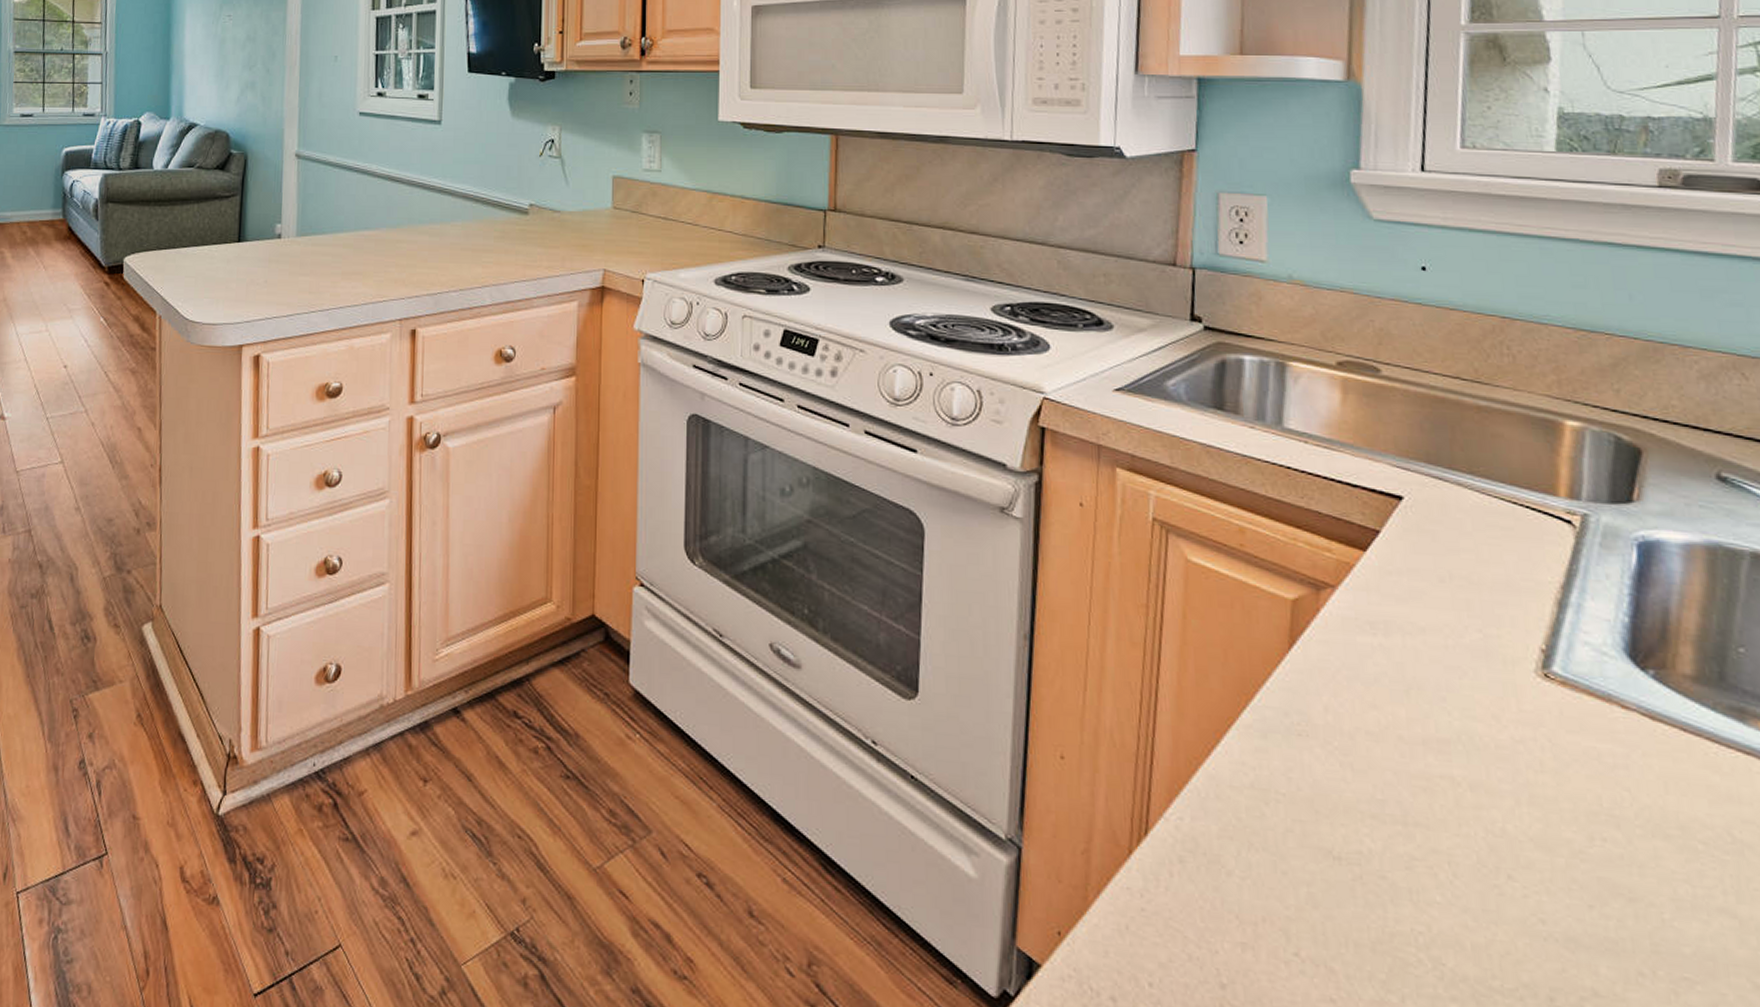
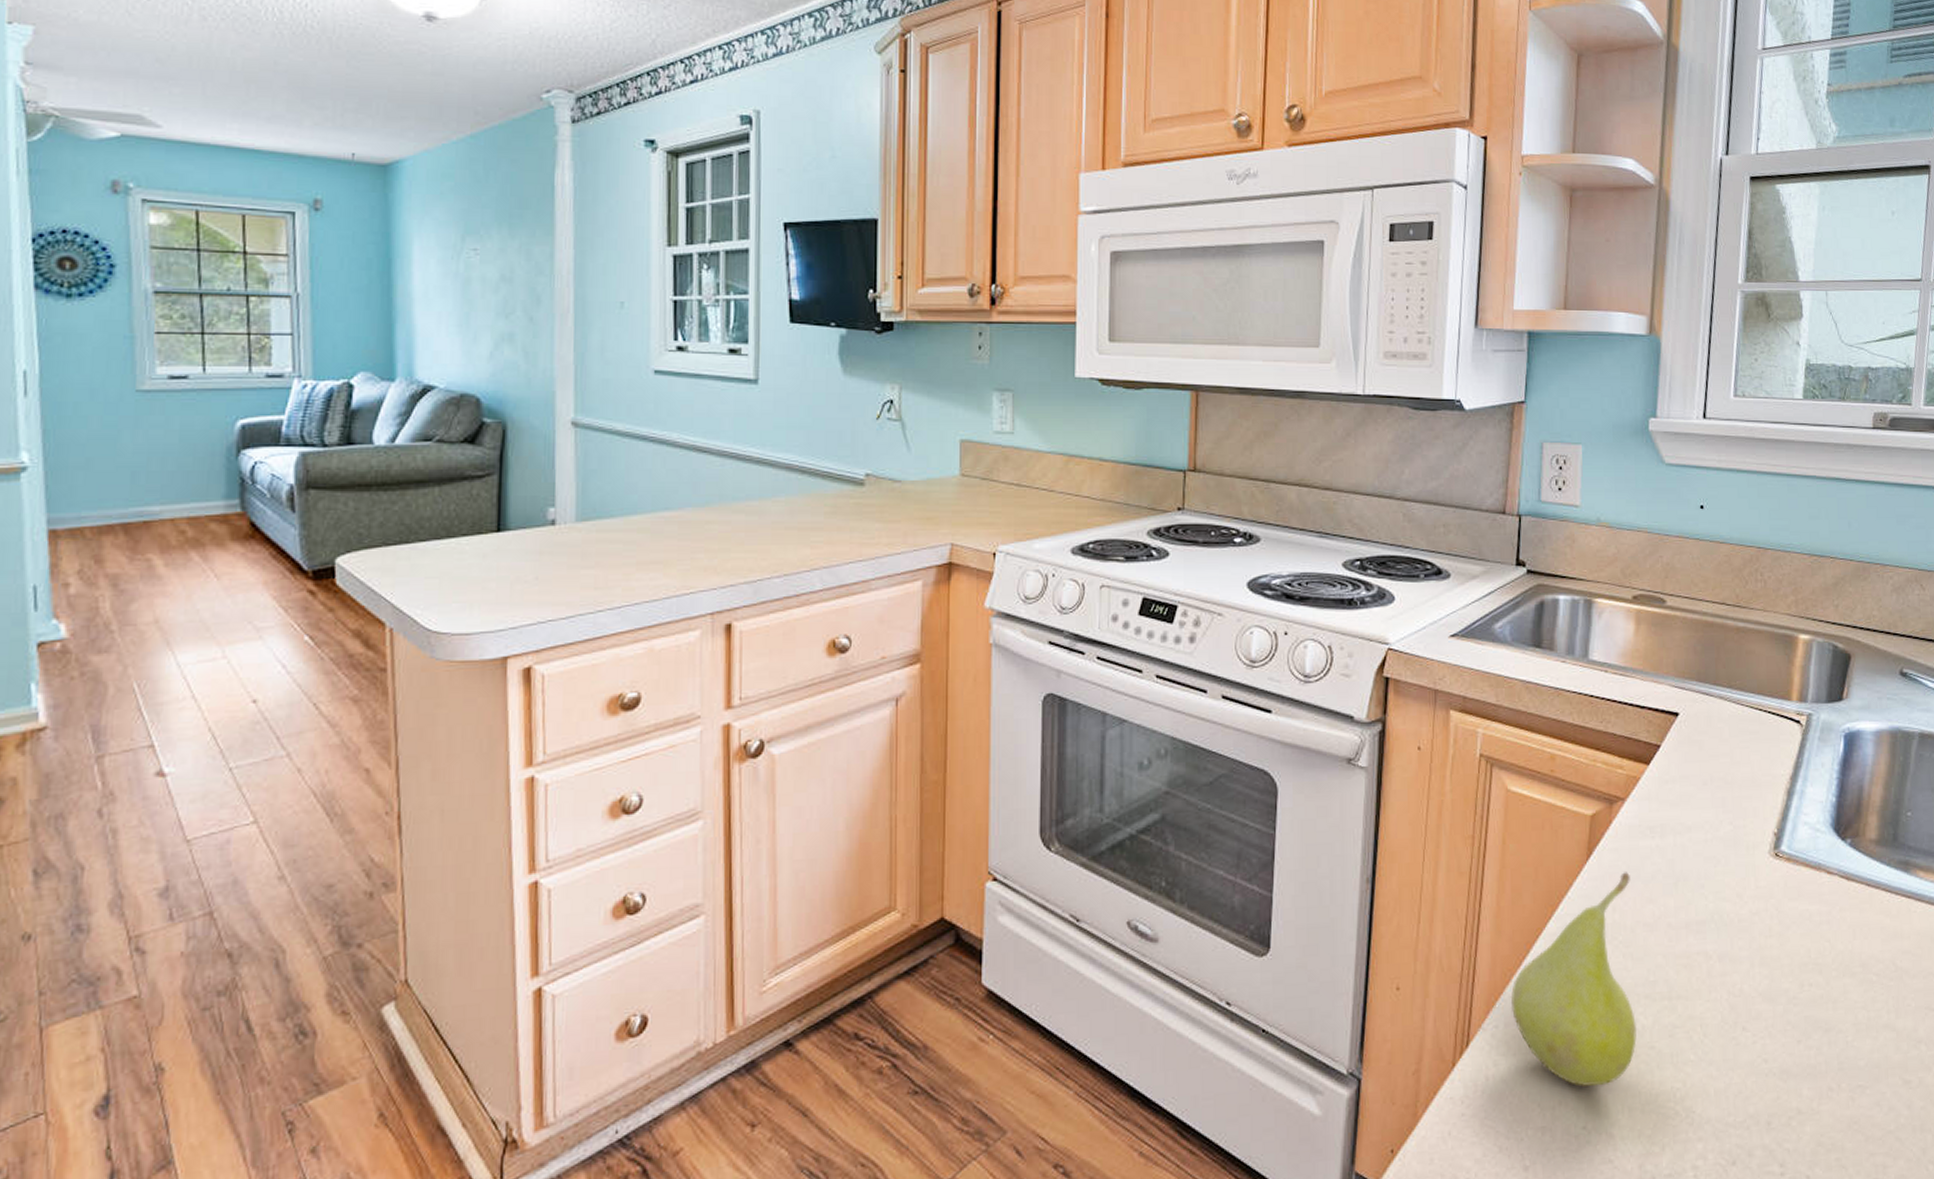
fruit: none [1197,669,1362,911] -> present [1510,872,1637,1087]

